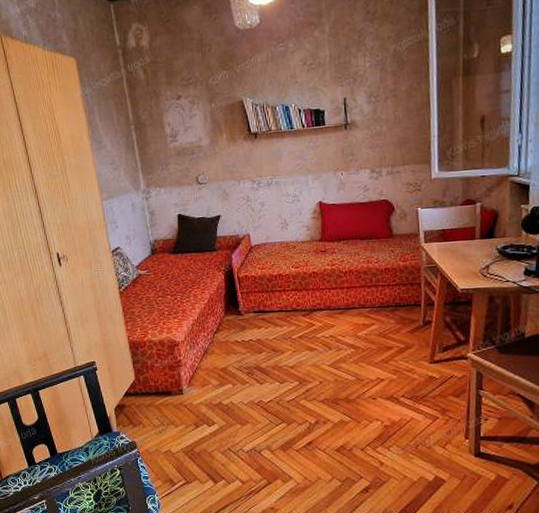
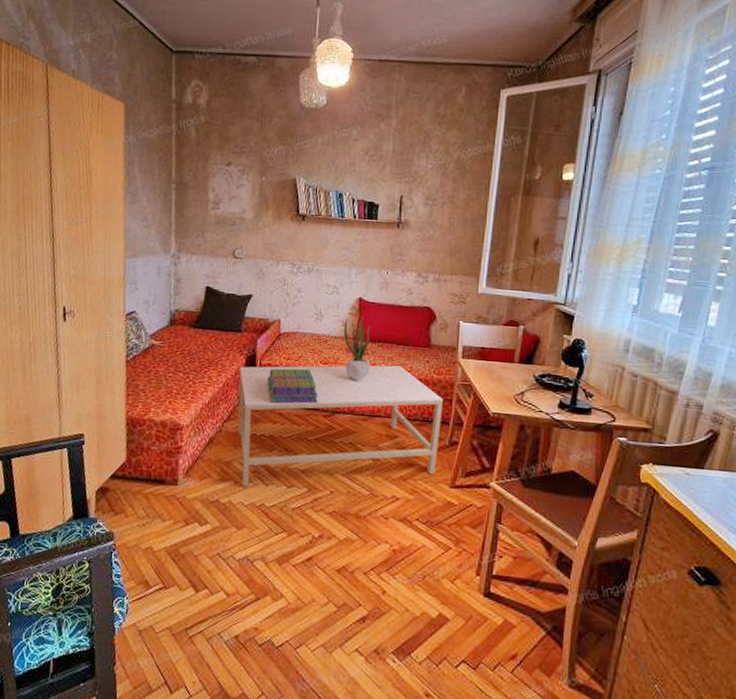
coffee table: none [221,259,414,388] -> present [238,365,443,487]
stack of books: none [246,275,295,311] -> present [267,368,318,404]
potted plant: none [309,218,339,279] -> present [343,316,371,381]

